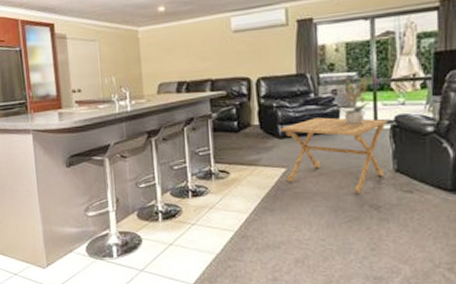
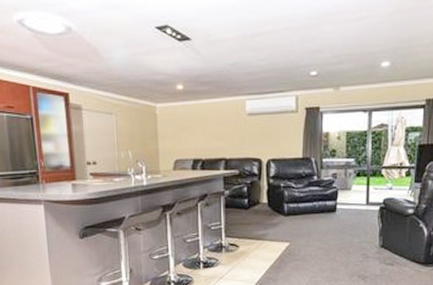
side table: present [281,117,387,193] -> none [286,198,377,266]
potted plant: present [334,75,376,125] -> none [334,162,370,205]

